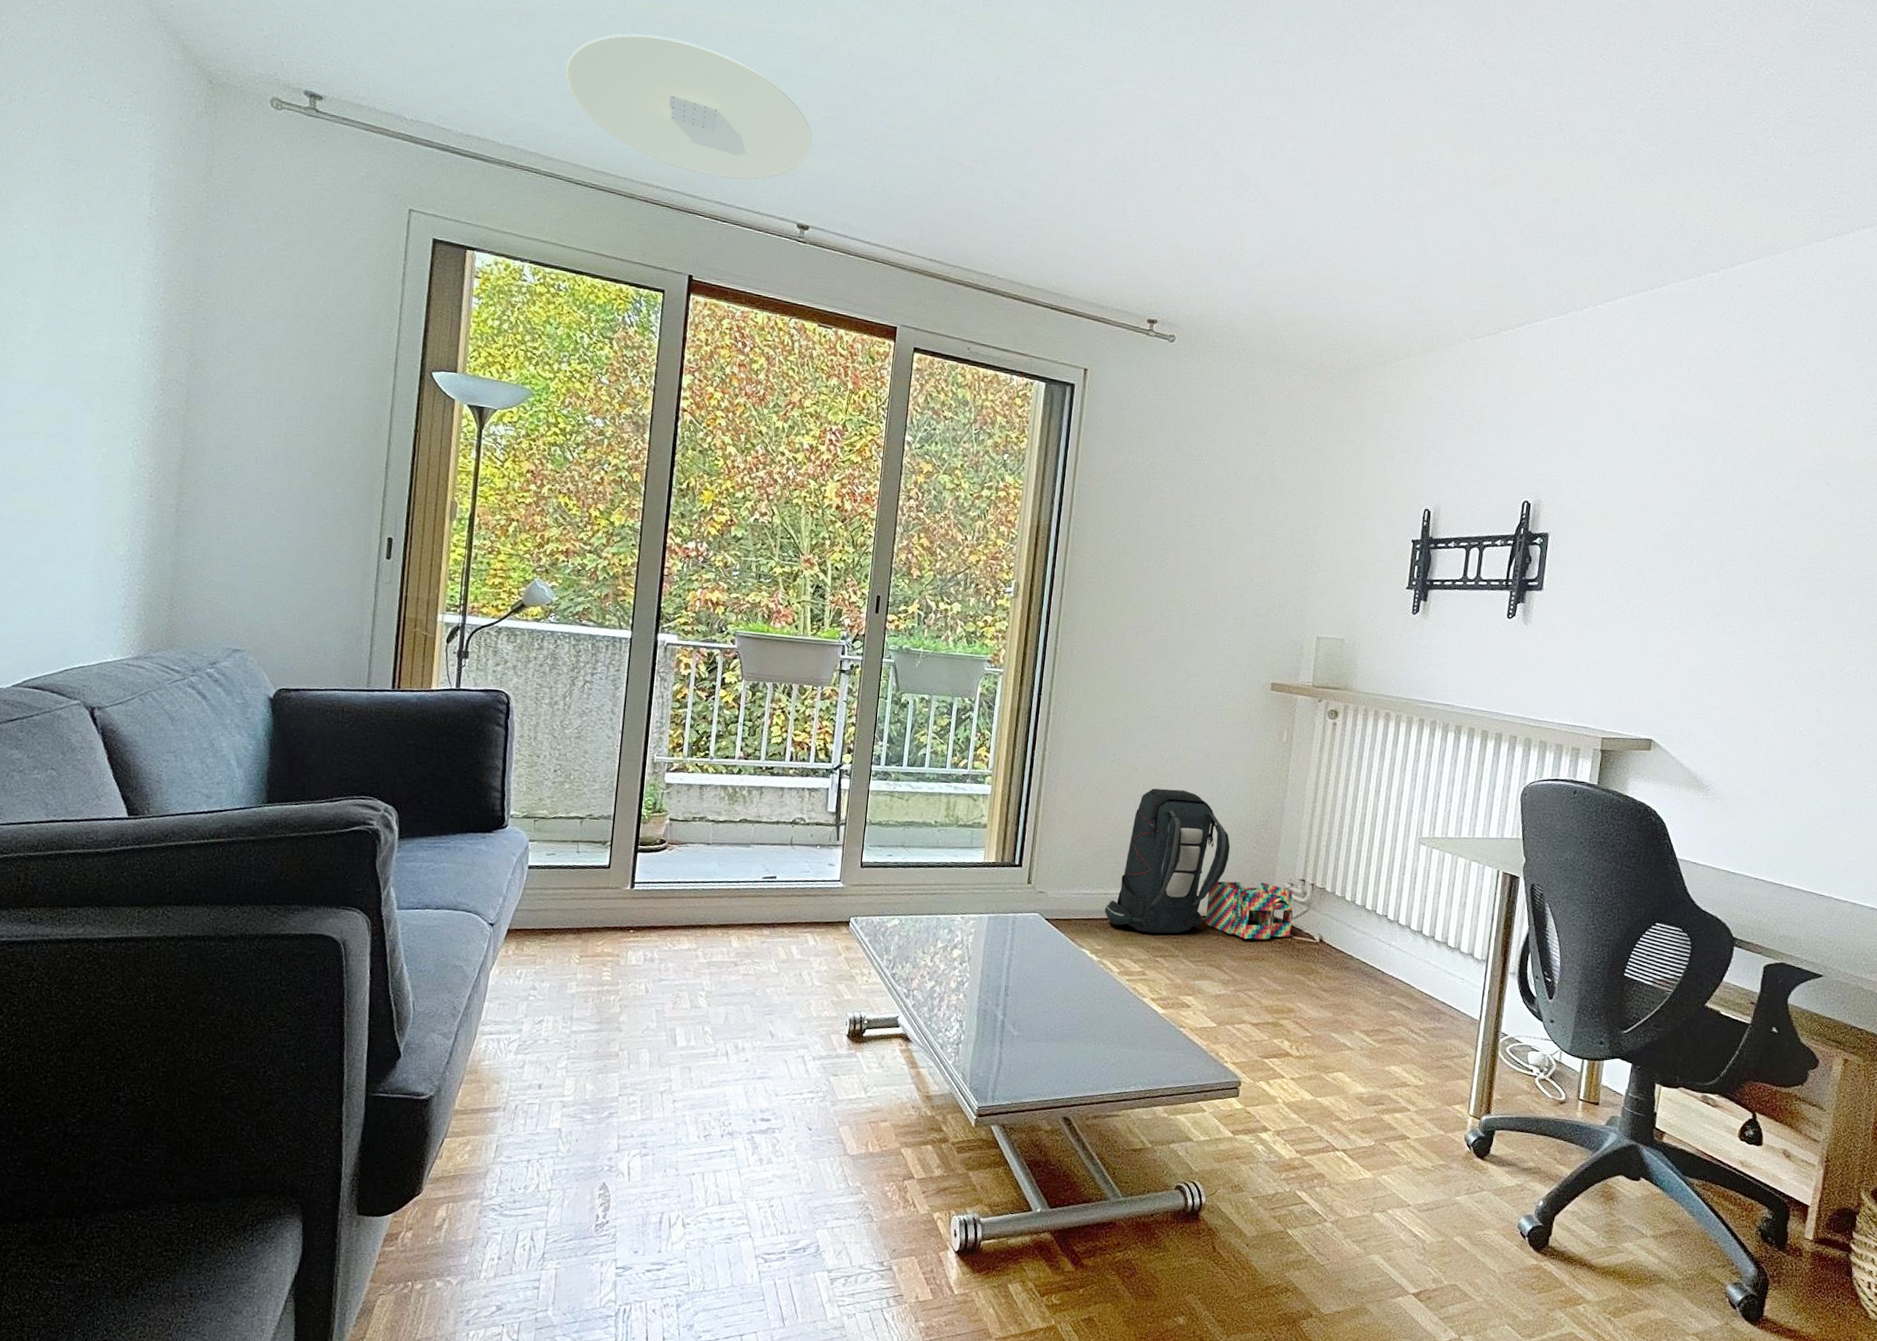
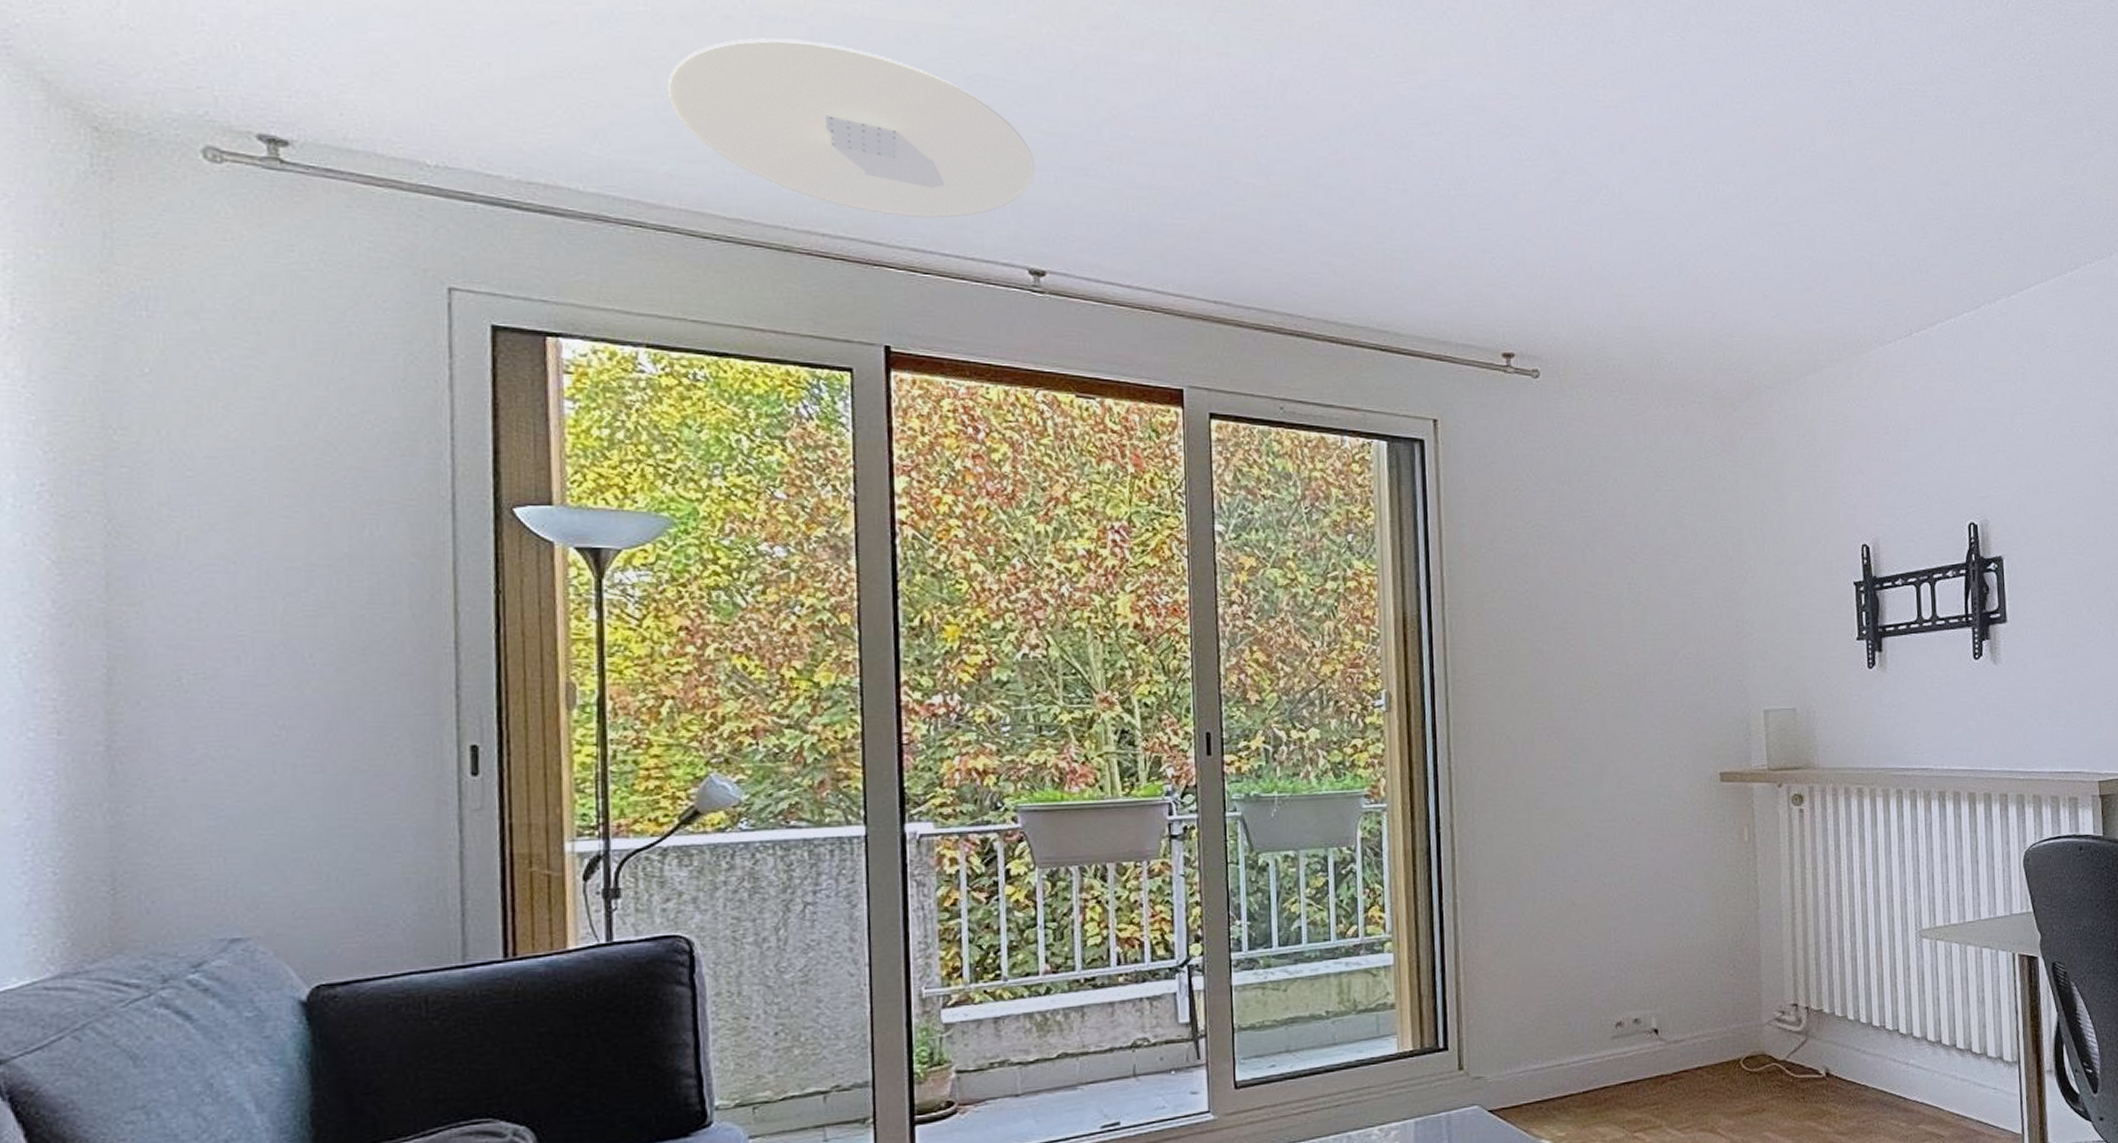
backpack: present [1104,788,1231,934] -> none [1561,919,1703,1105]
toy house: present [1205,881,1293,940] -> none [1684,1016,1791,1090]

